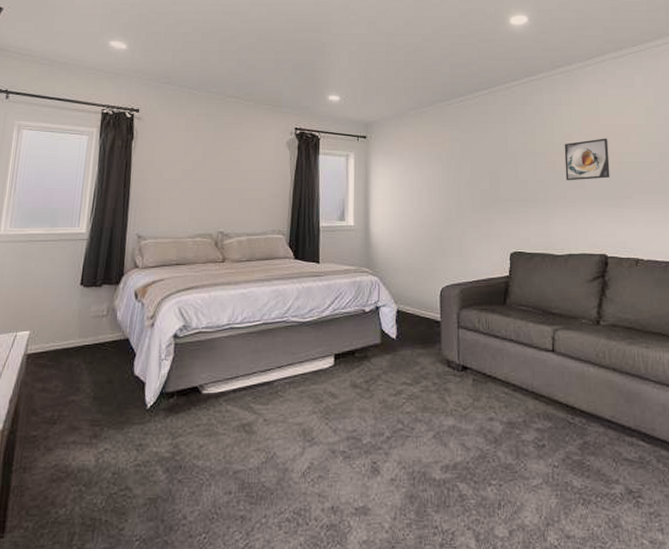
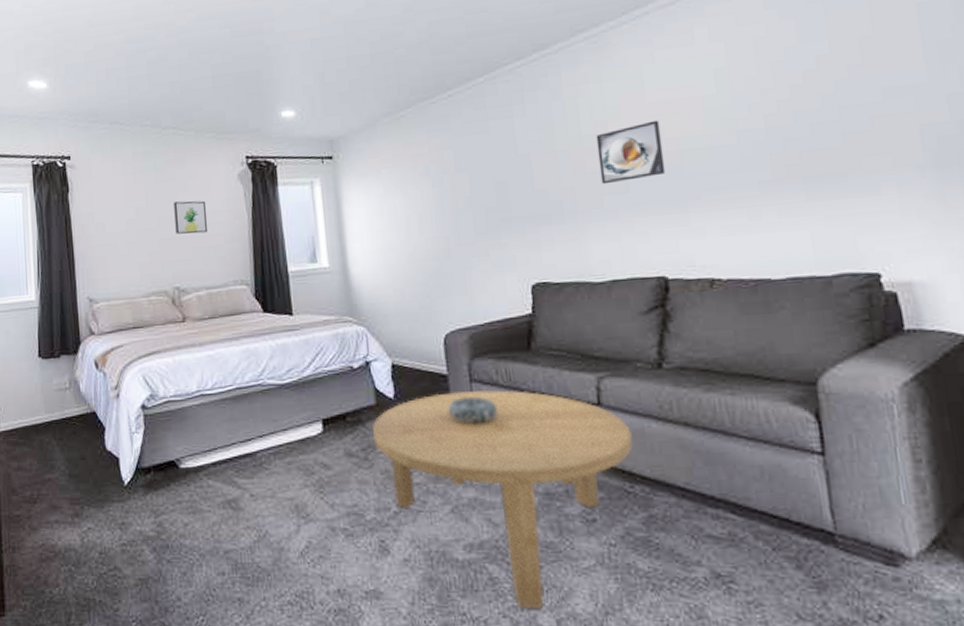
wall art: none [226,159,255,187] -> present [174,200,207,234]
coffee table: none [376,334,576,521] -> present [373,389,633,608]
decorative bowl: none [438,341,477,364] -> present [448,397,498,425]

